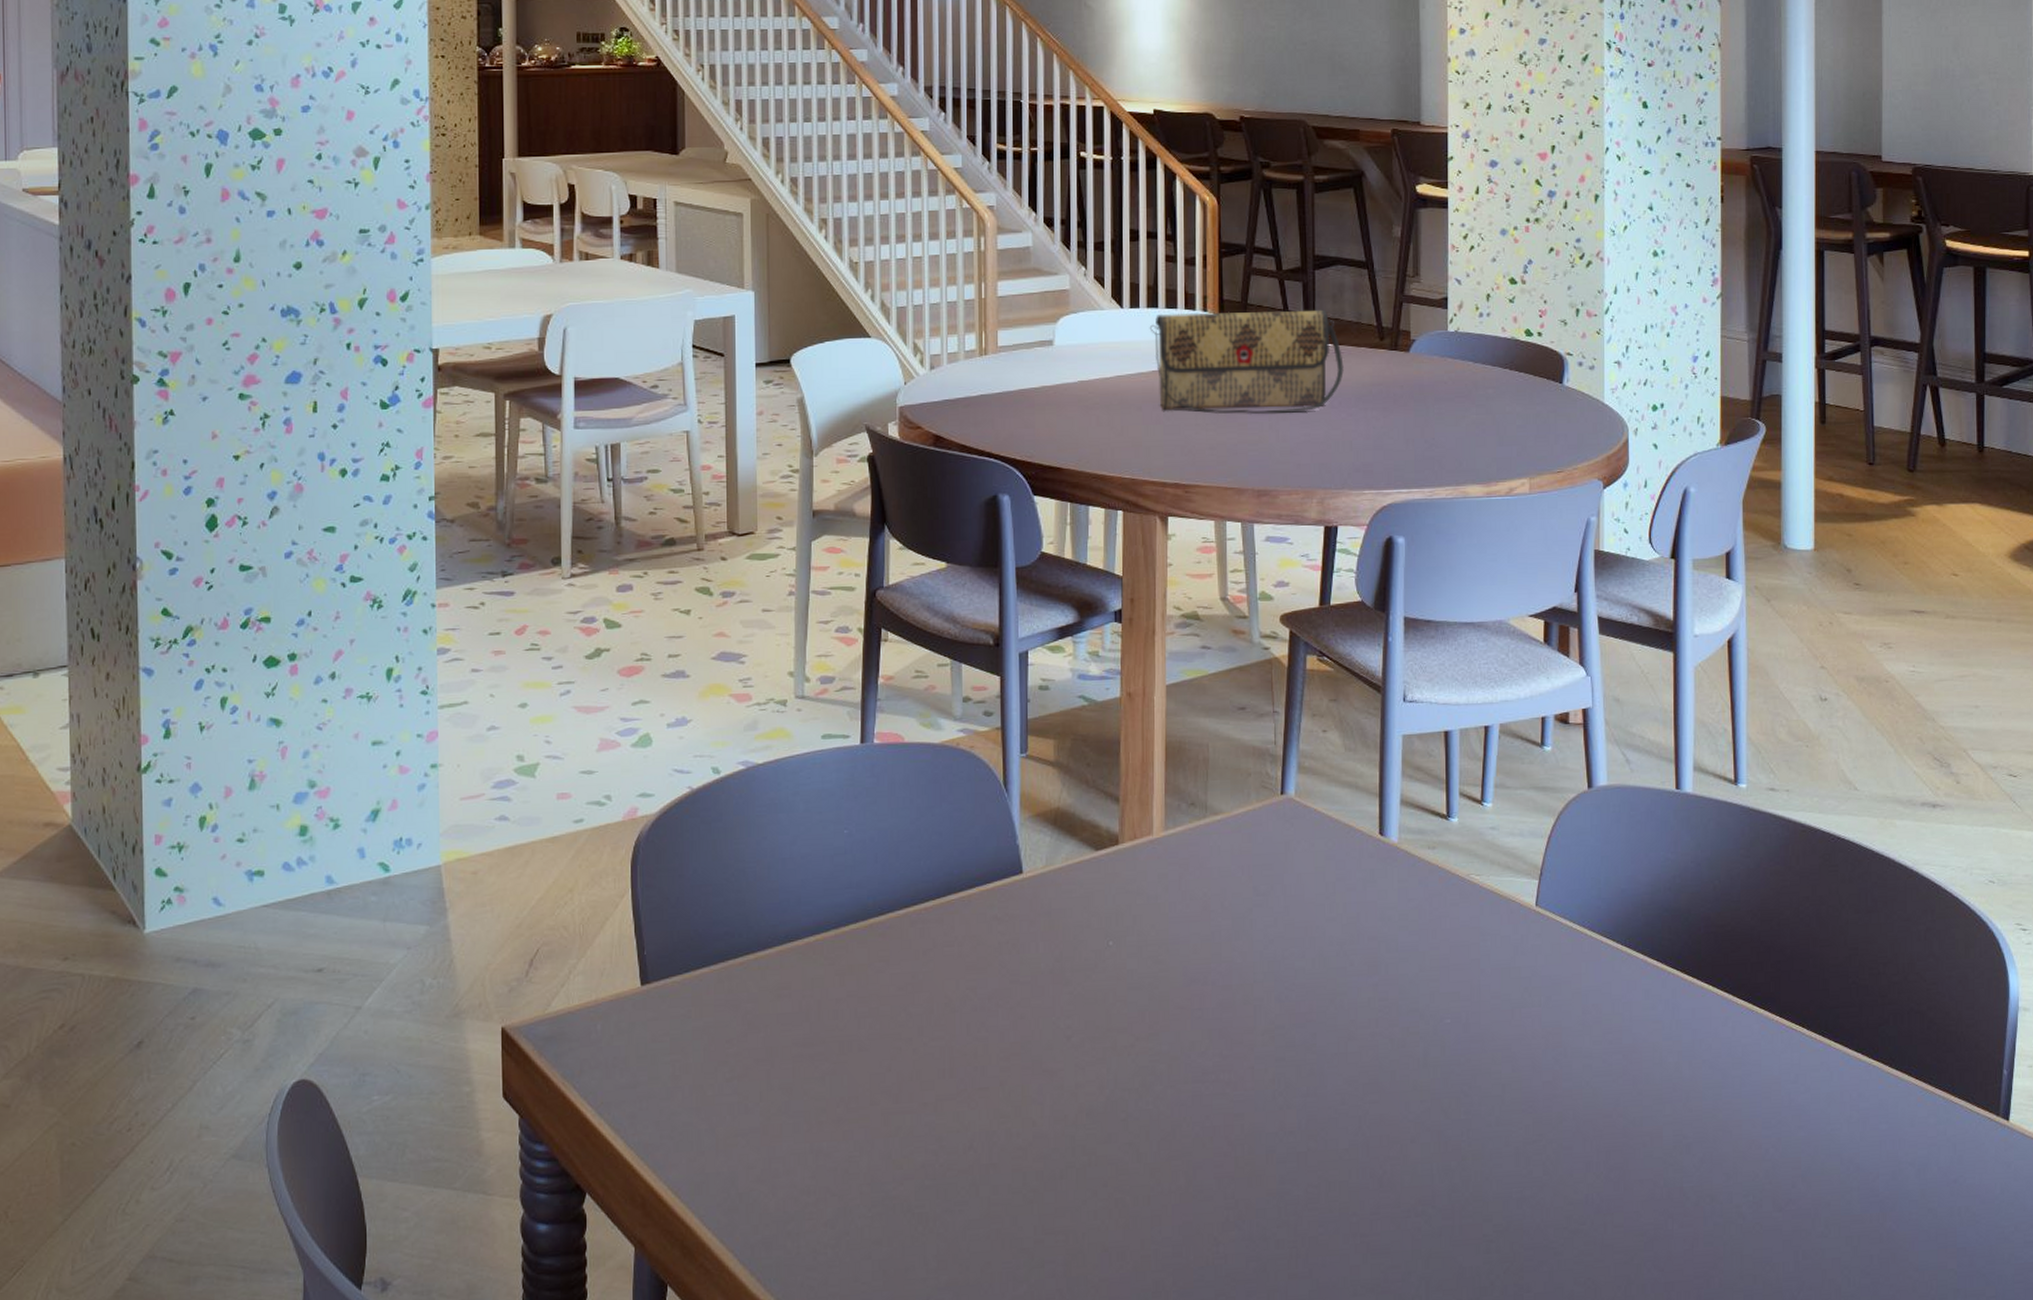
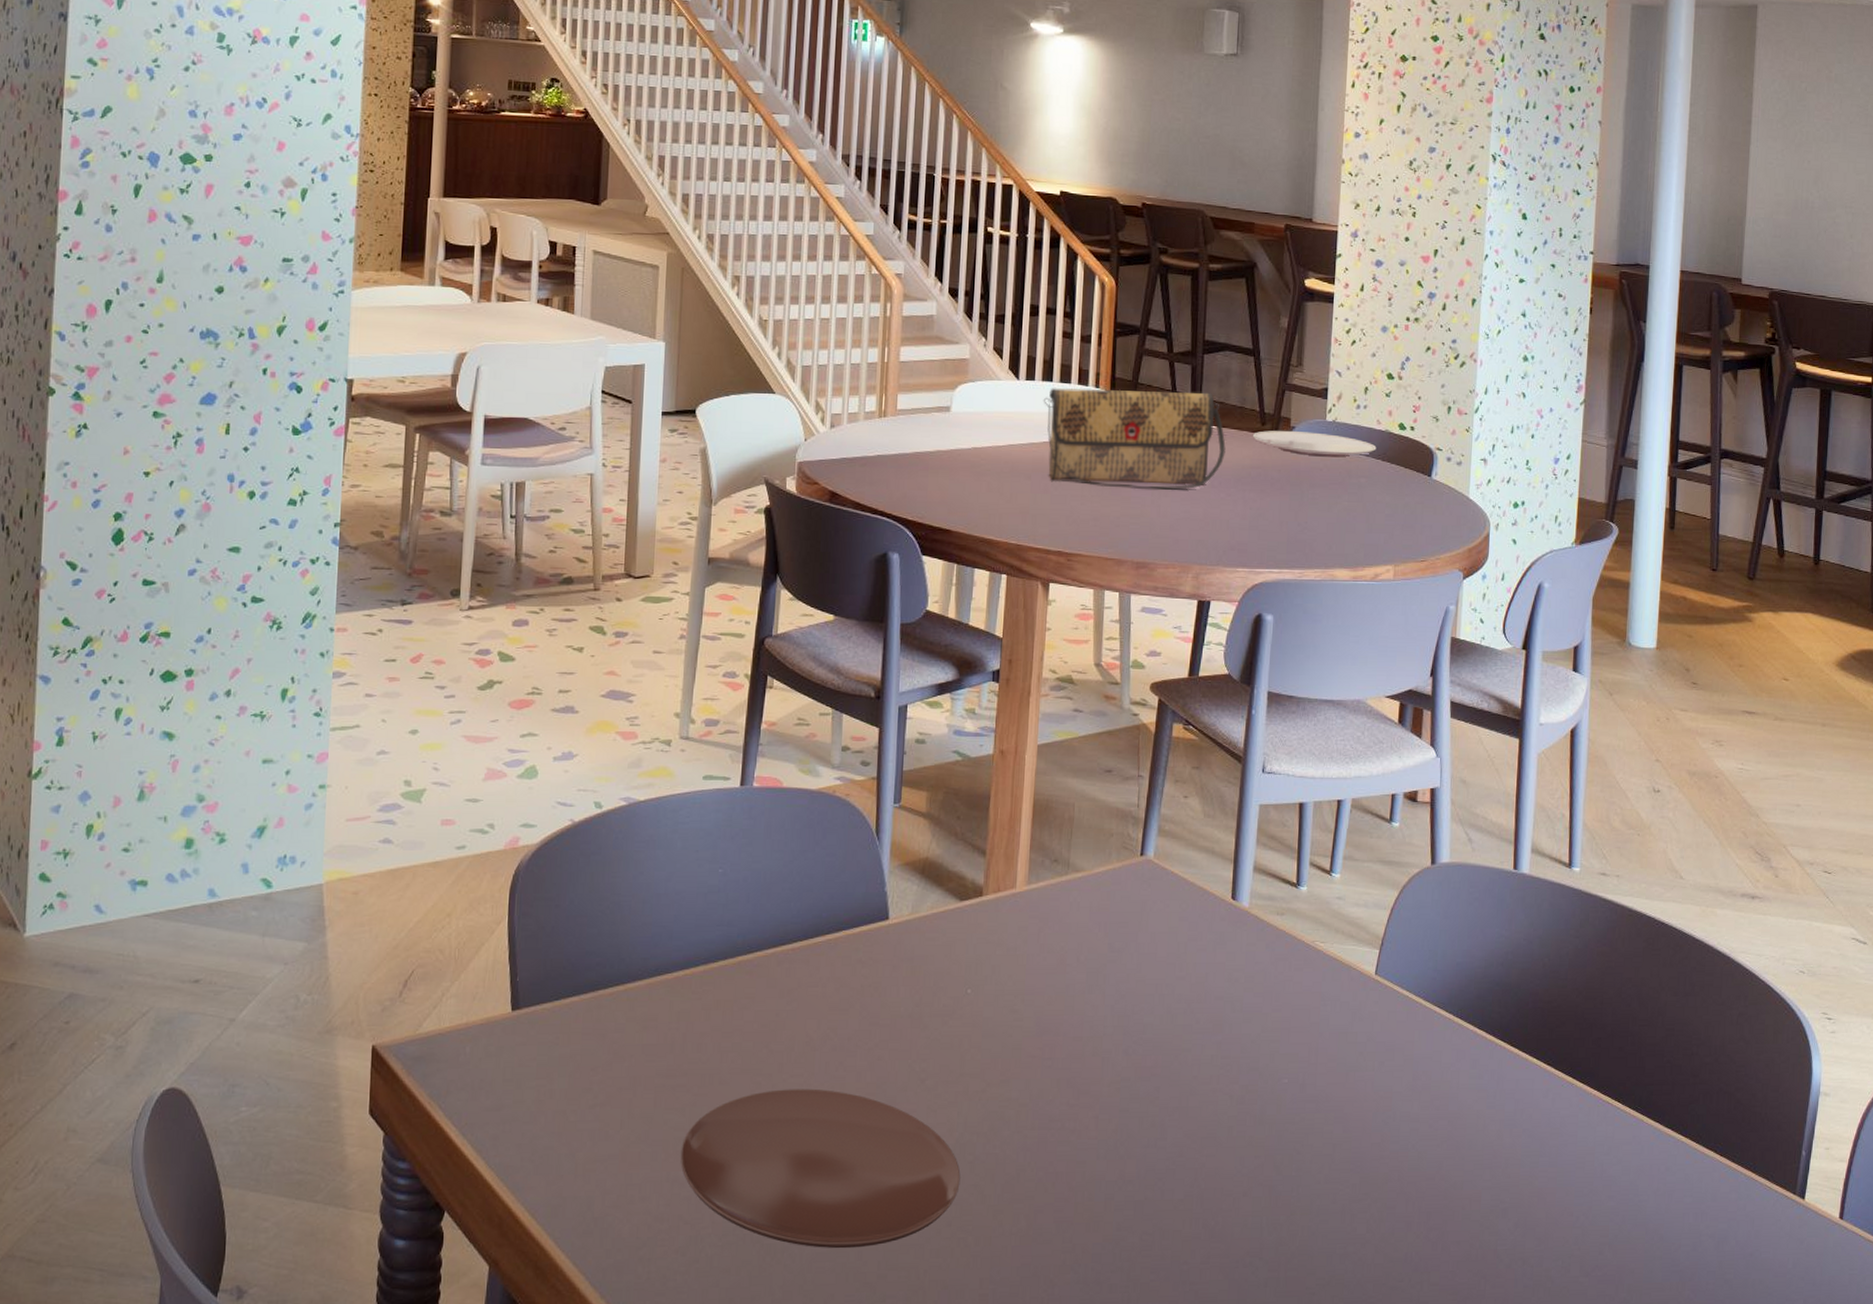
plate: none [823,1051,1114,1215] -> present [680,1088,961,1249]
plate: none [1371,344,1503,370] -> present [1252,430,1377,457]

